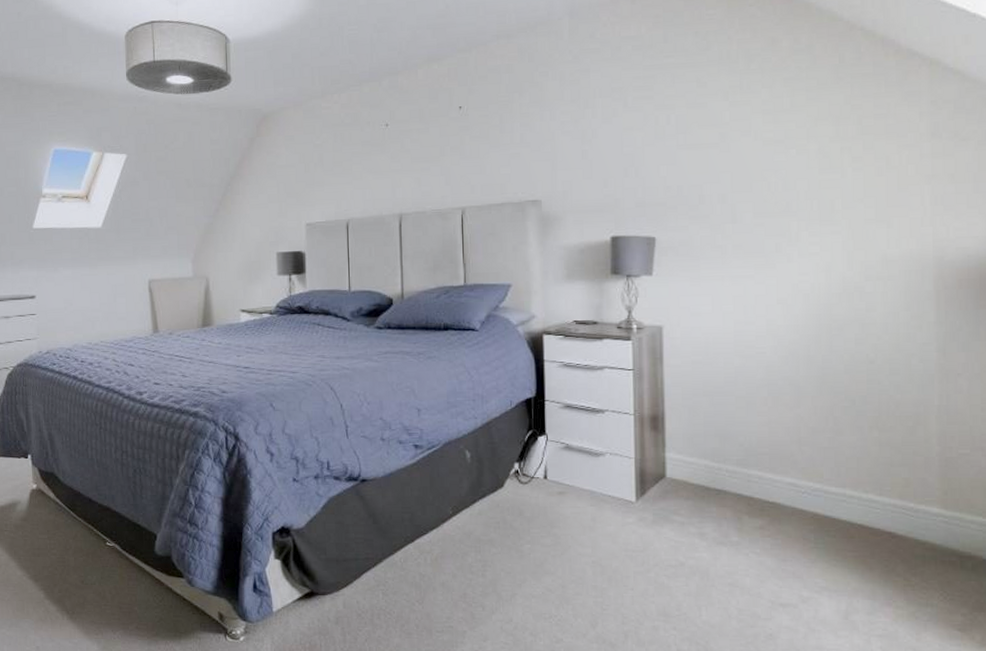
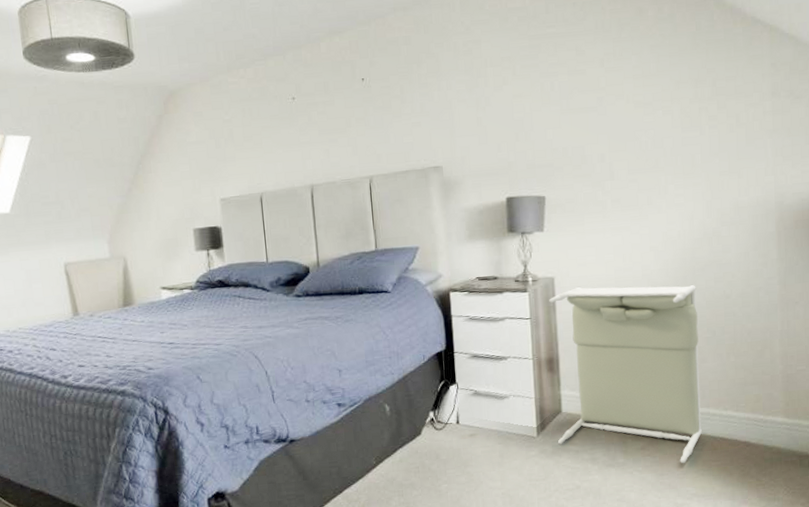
laundry hamper: none [656,338,837,550] -> present [549,285,703,463]

